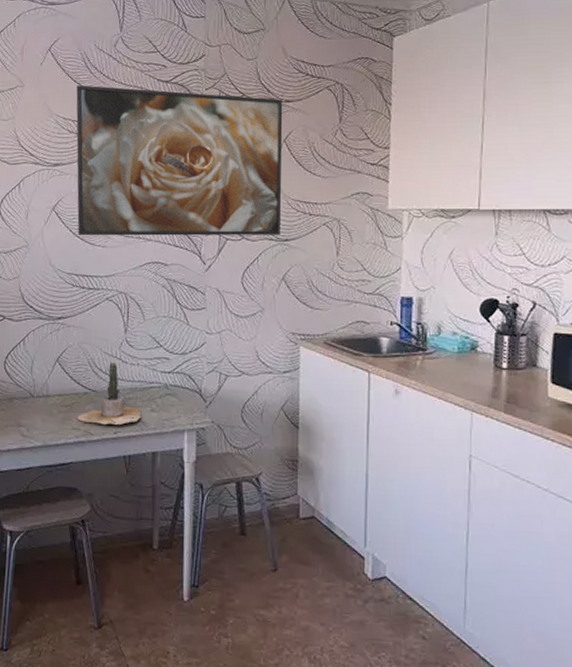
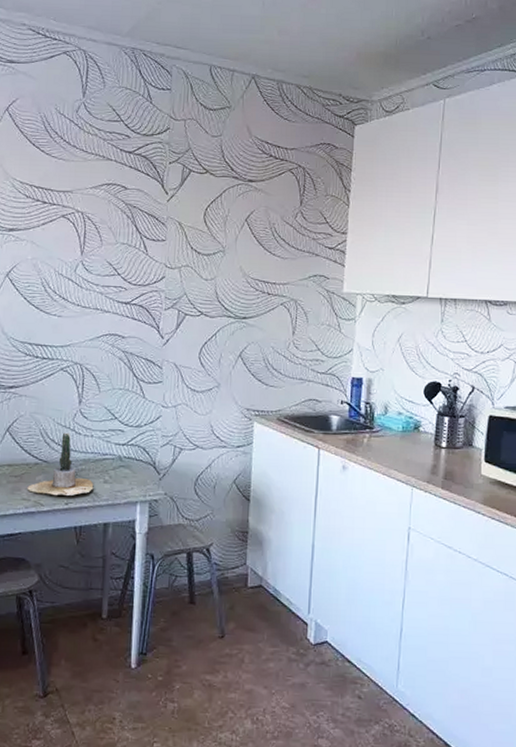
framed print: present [76,85,283,236] -> none [32,149,246,313]

